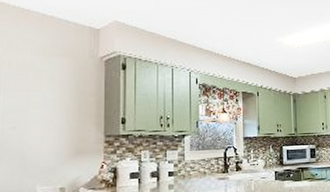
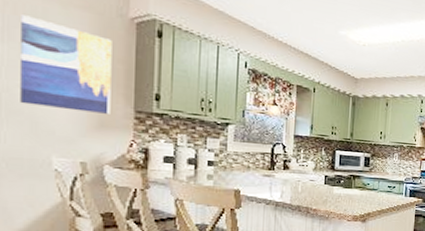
wall art: none [12,69,86,143] -> present [20,15,112,114]

